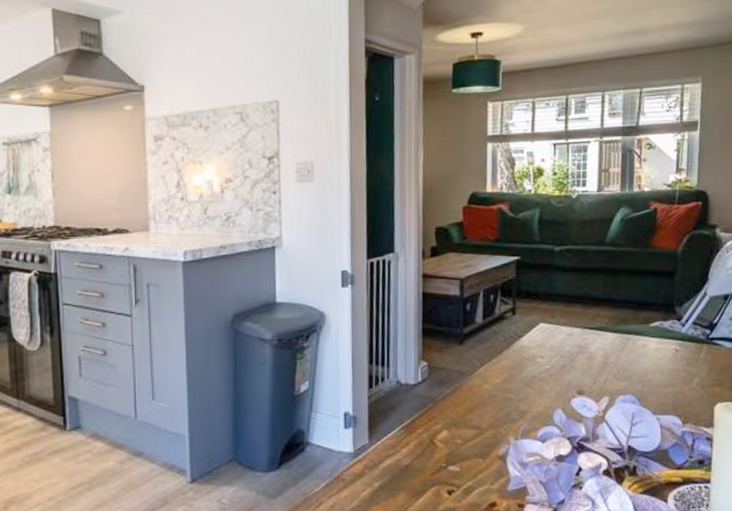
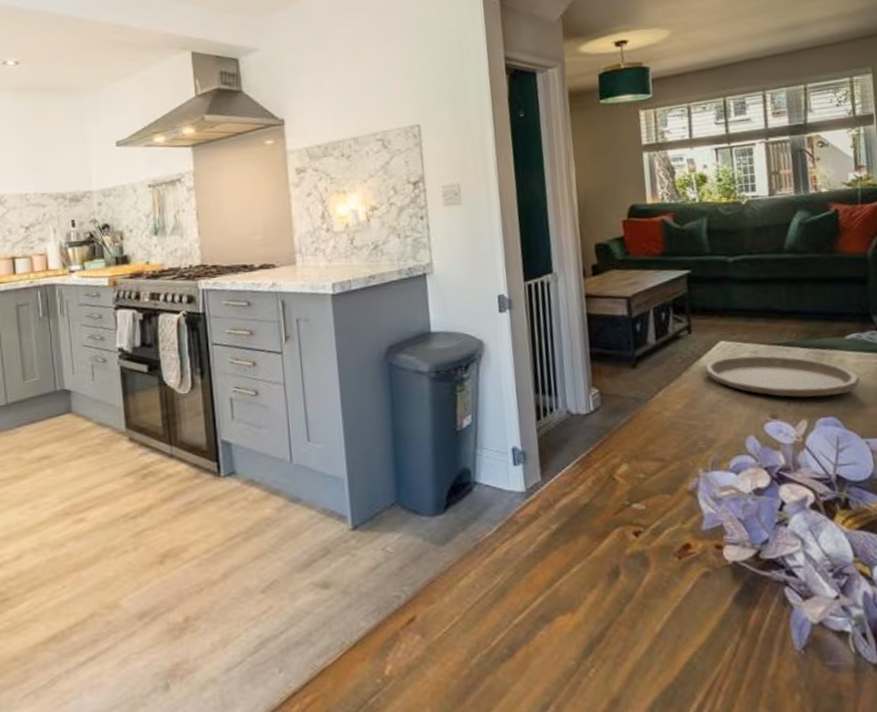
plate: none [524,337,658,377] -> present [704,355,860,397]

